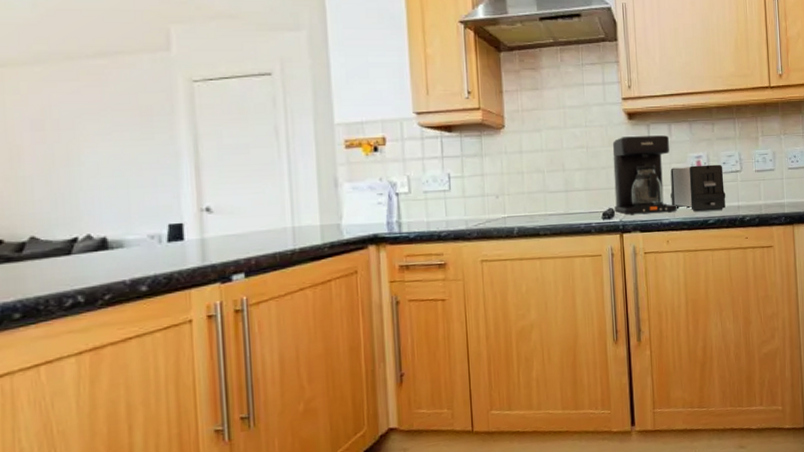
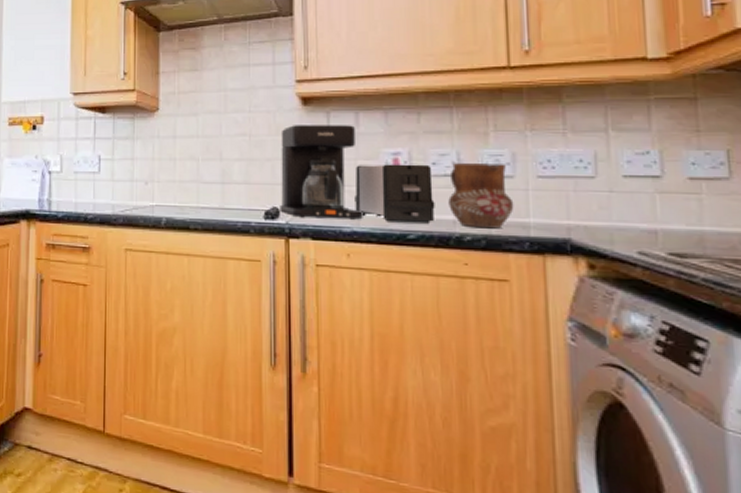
ceramic pitcher: none [734,160,775,210] -> present [448,163,514,229]

